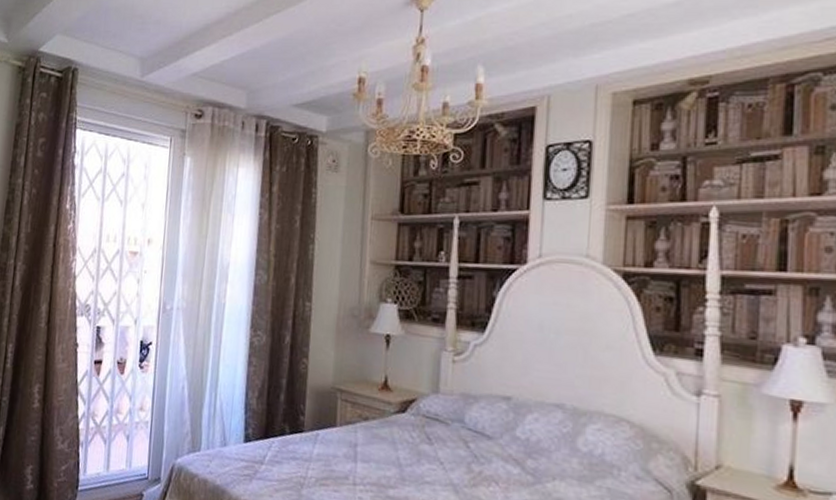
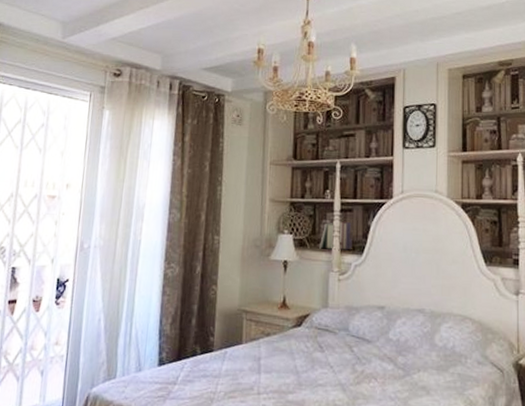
books: none [430,289,473,326] -> present [319,221,353,250]

